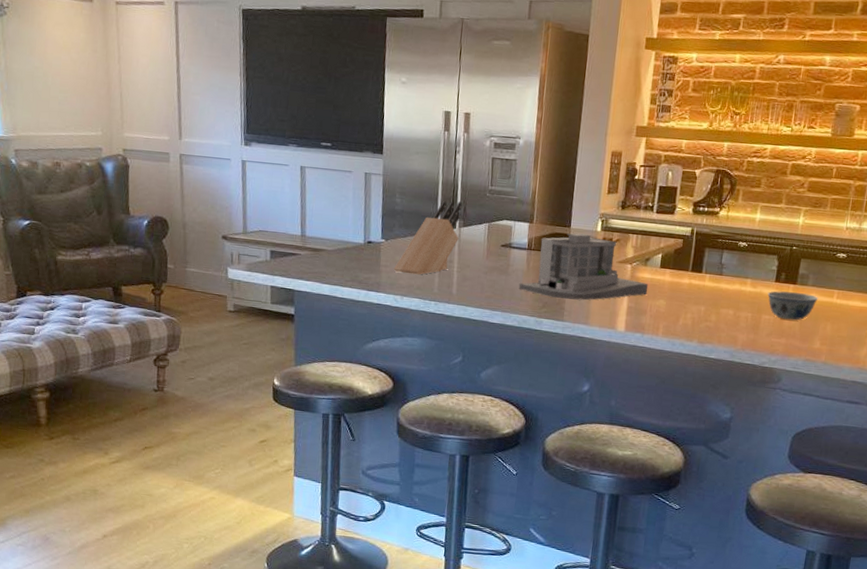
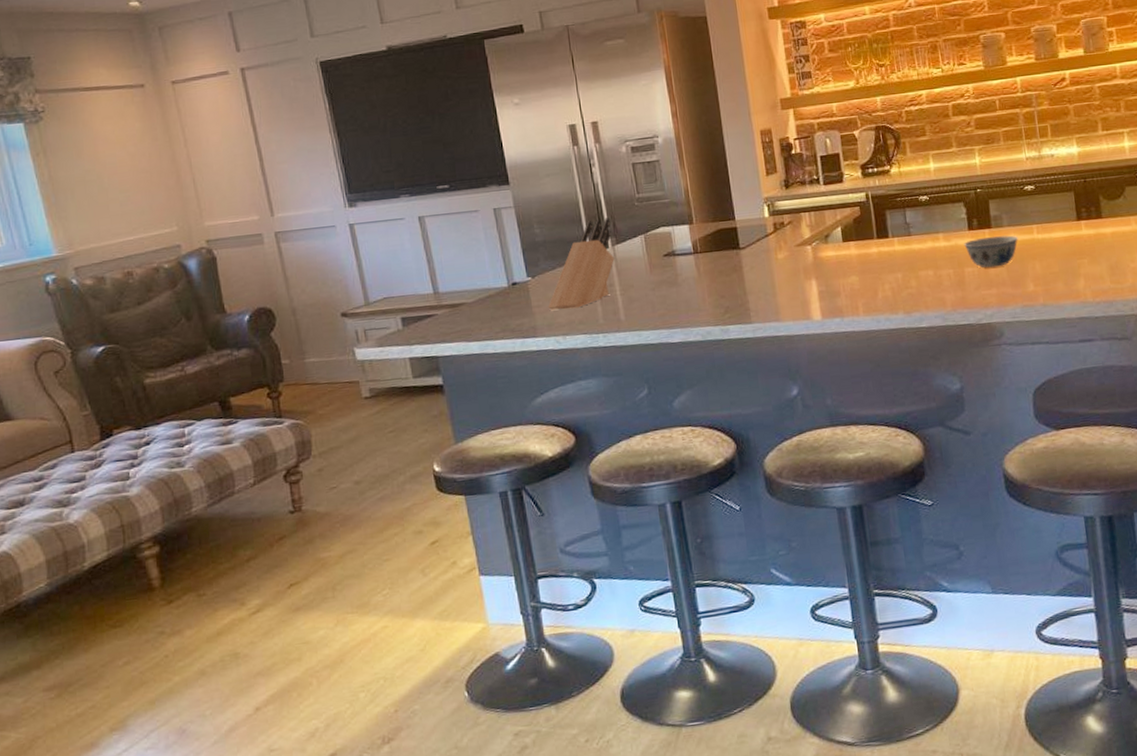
architectural model: present [518,233,649,301] -> none [693,222,836,300]

